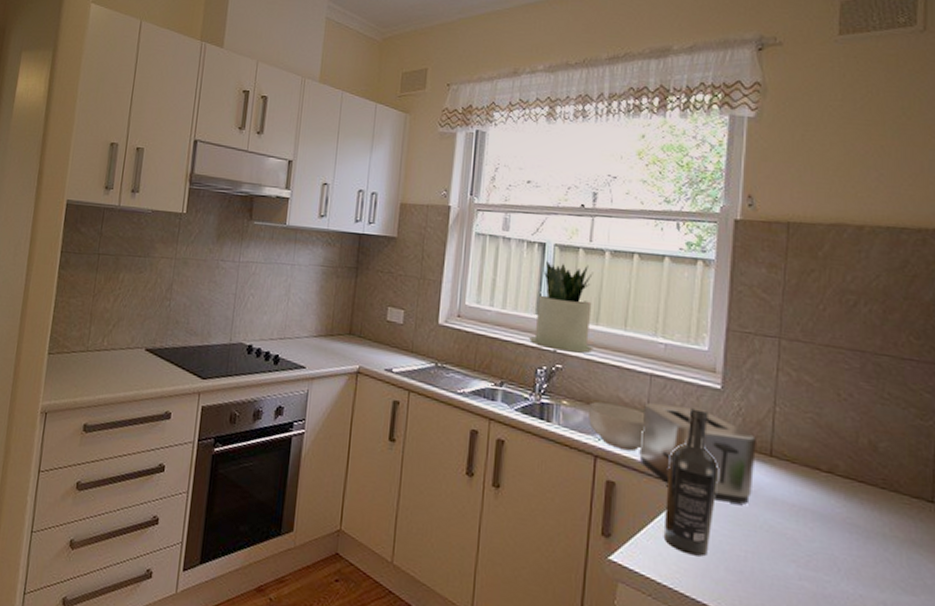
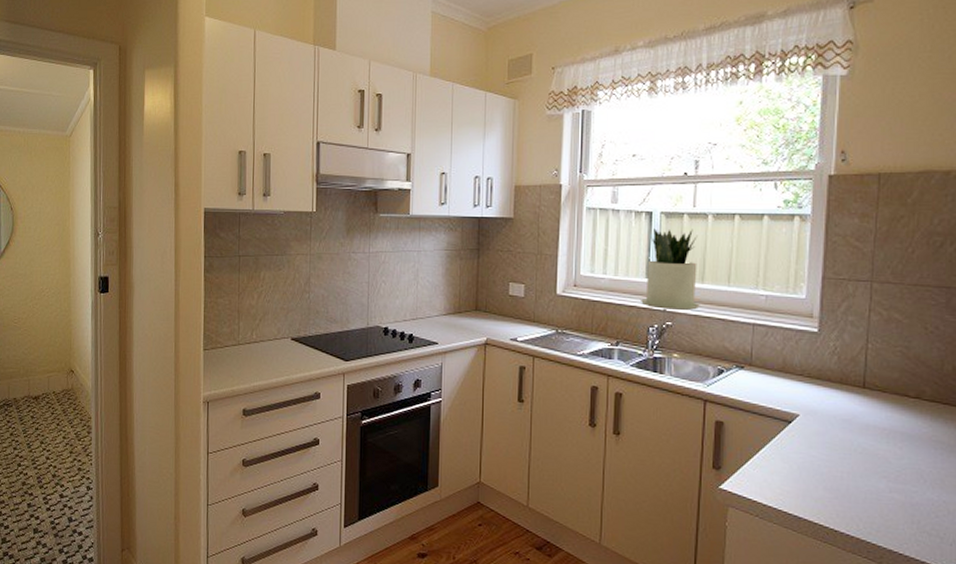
bowl: present [587,401,646,450] -> none [696,351,749,393]
toaster: present [639,402,756,505] -> none [744,349,850,432]
wine bottle: present [663,407,718,557] -> none [768,350,816,480]

